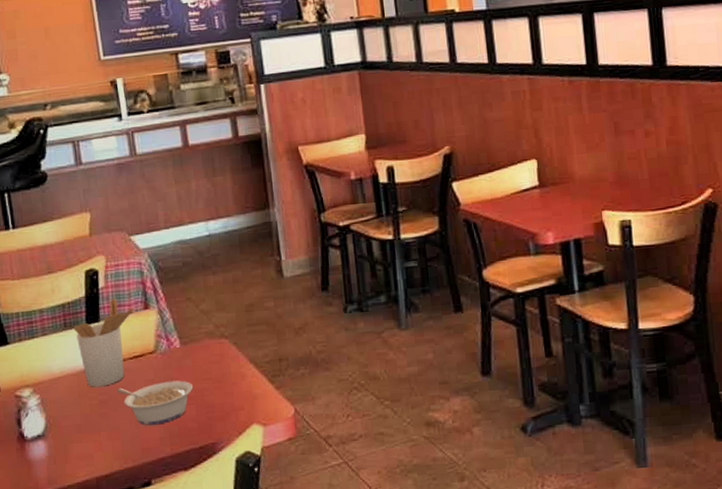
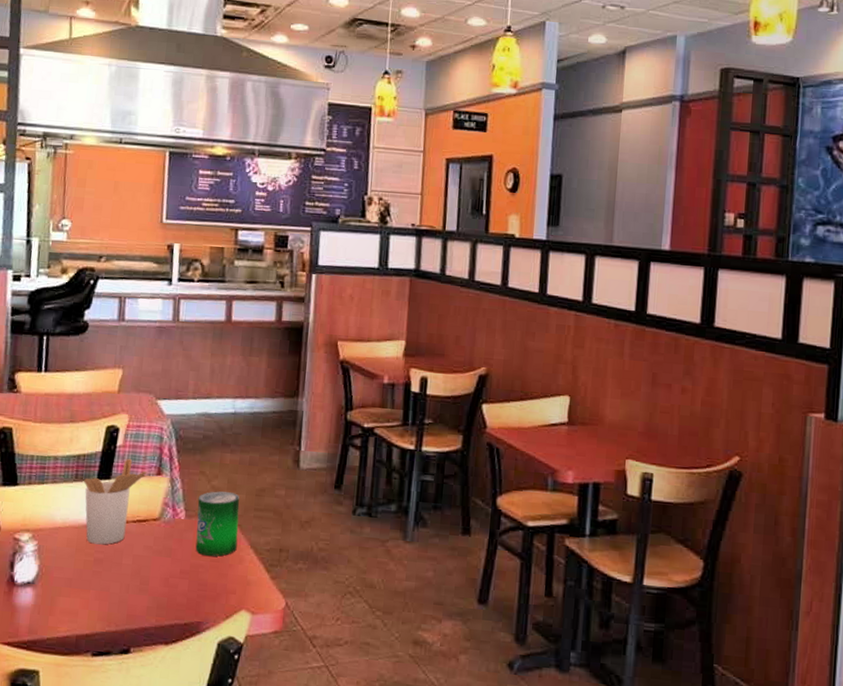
legume: present [116,380,193,426] -> none [114,549,189,593]
beverage can: none [189,313,237,378] -> present [195,491,240,557]

